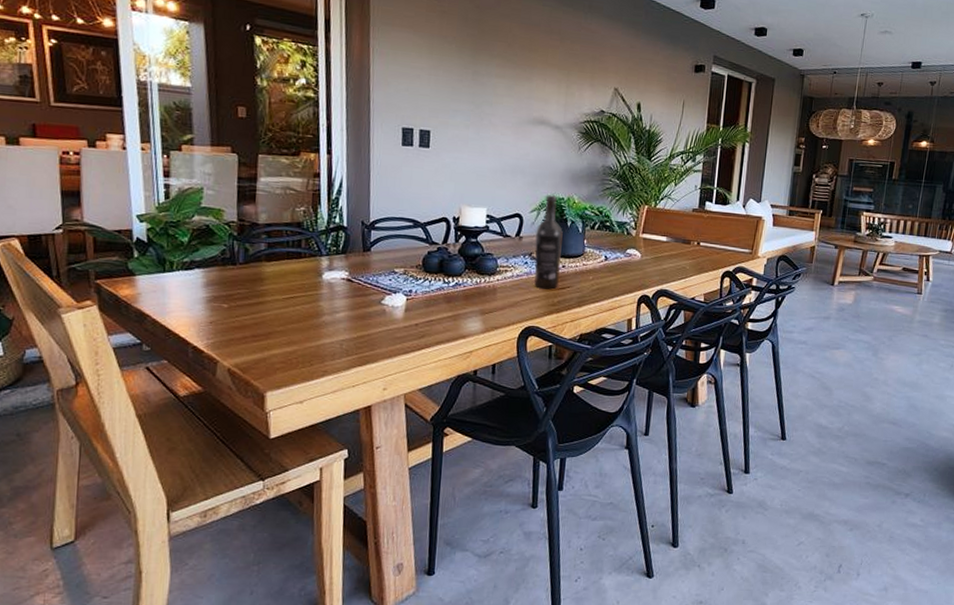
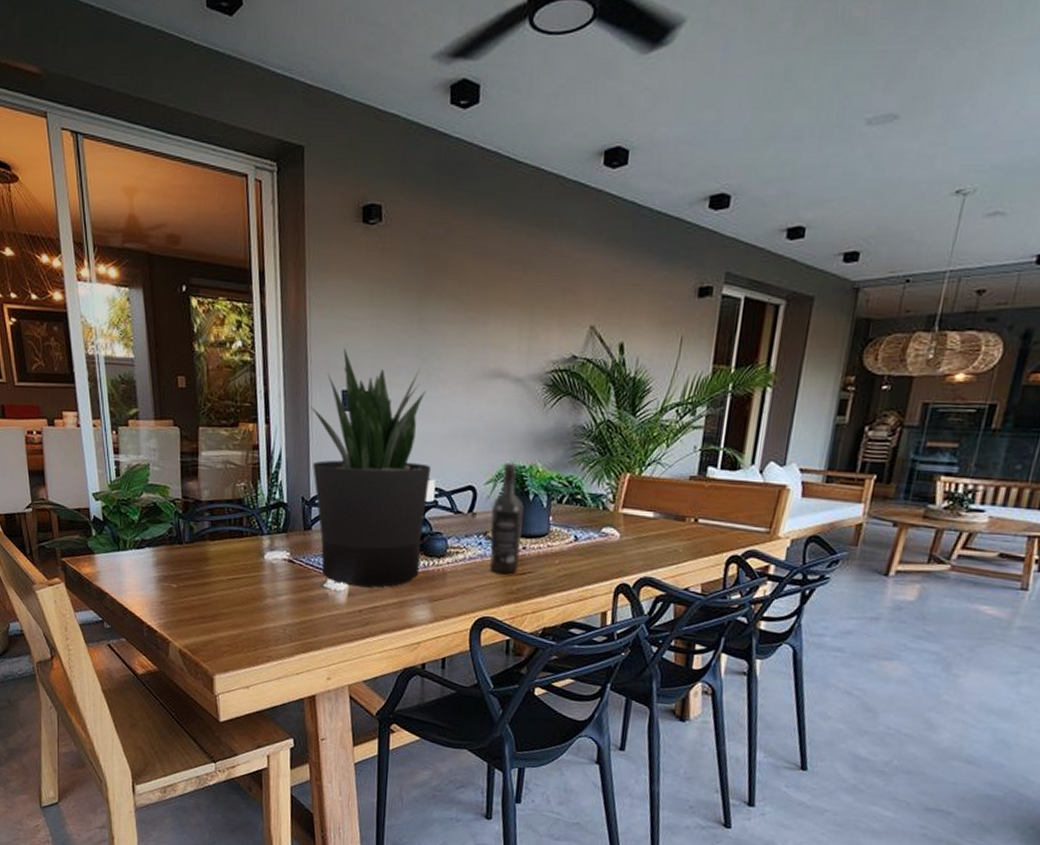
planter: none [372,91,484,303] -> present [310,348,432,587]

